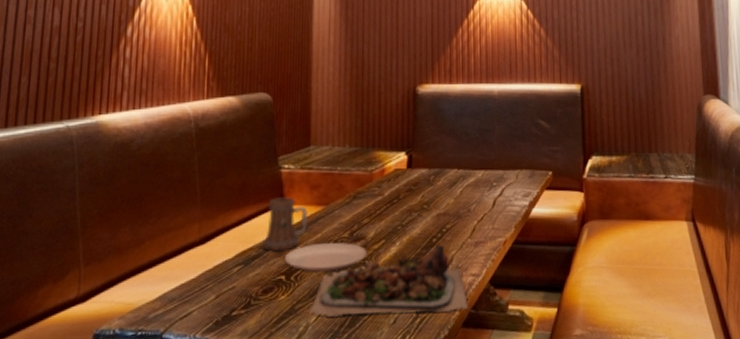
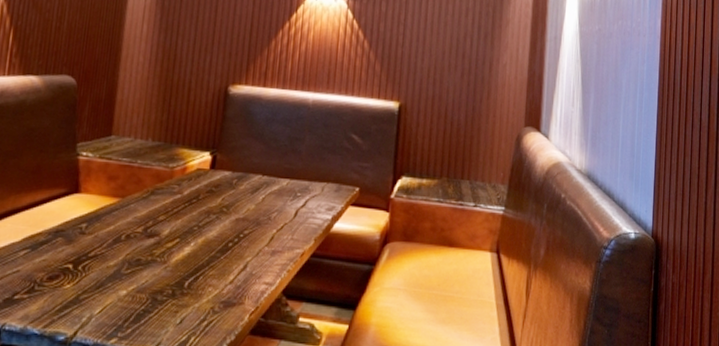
beer mug: present [262,197,308,251] -> none [52,184,102,239]
plate: present [285,242,368,273] -> none [74,235,160,266]
food platter: present [308,244,469,317] -> none [93,249,259,319]

